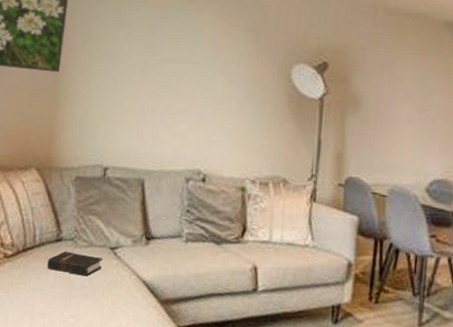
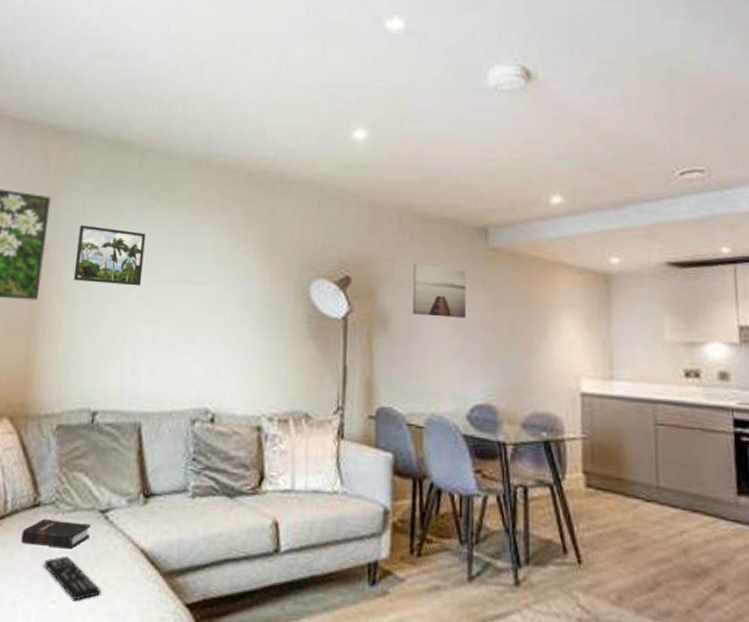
remote control: none [65,281,111,318] -> present [44,555,102,602]
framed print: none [89,10,150,64] -> present [73,225,146,286]
wall art: none [382,53,433,103] -> present [412,263,466,318]

